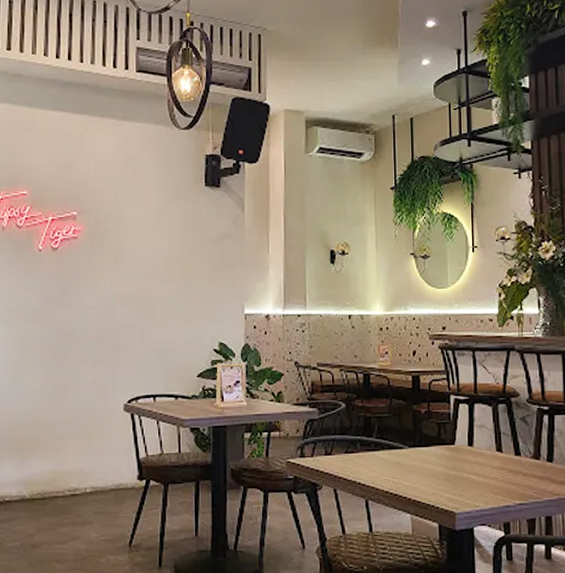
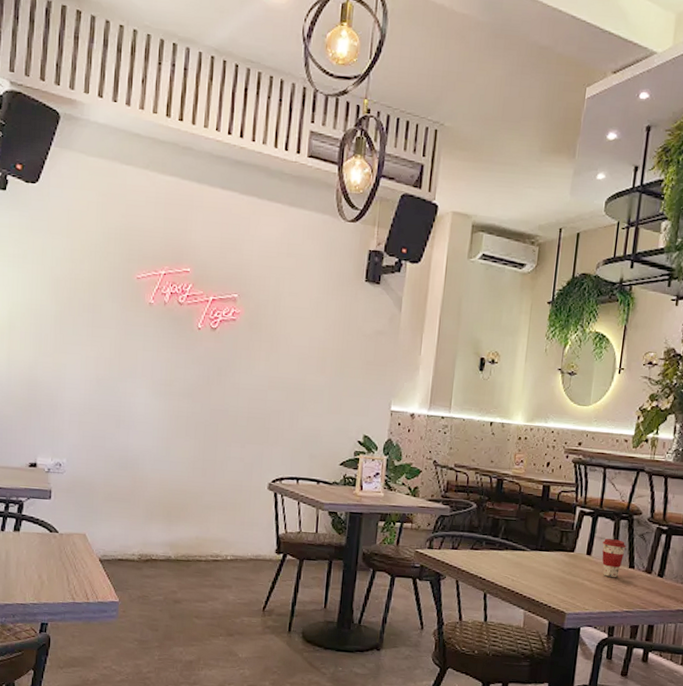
coffee cup: none [483,426,508,468] -> present [602,539,626,577]

